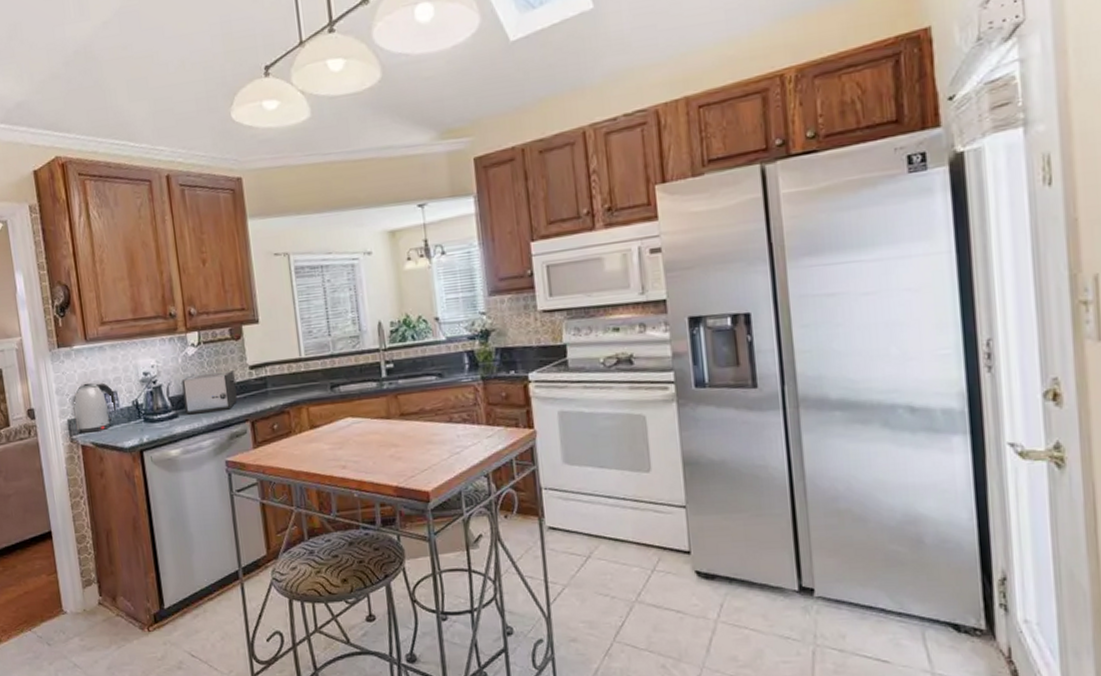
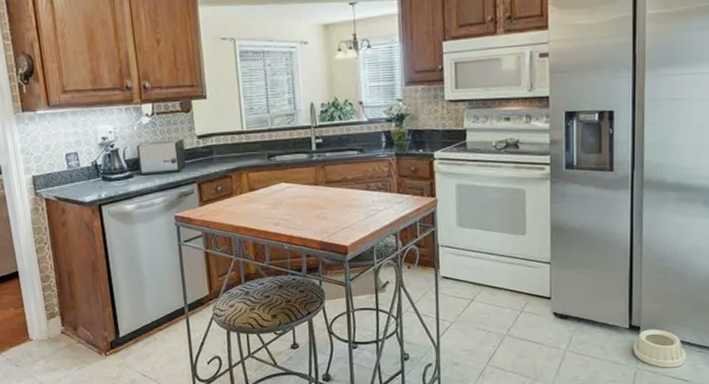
kettle: present [73,382,117,433] -> none [37,144,77,188]
pet bowl: none [806,591,883,644] -> present [633,329,687,368]

